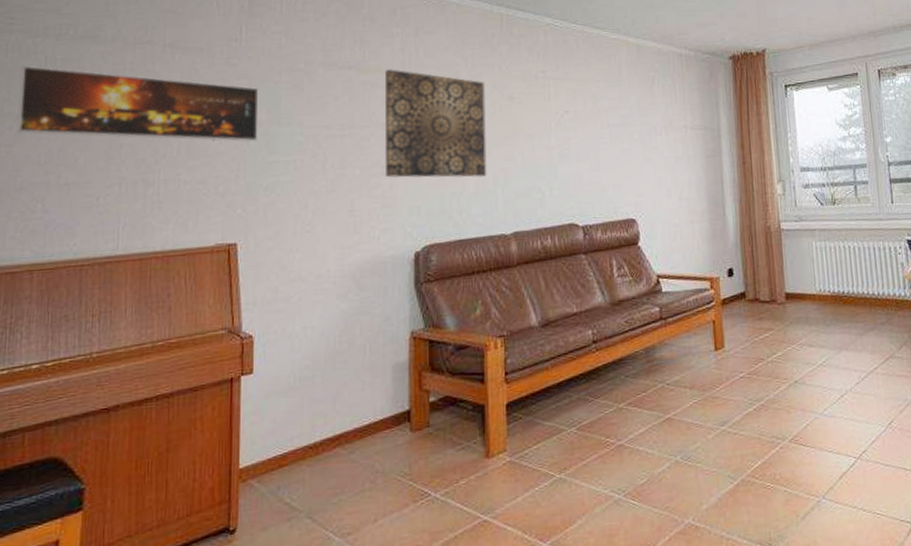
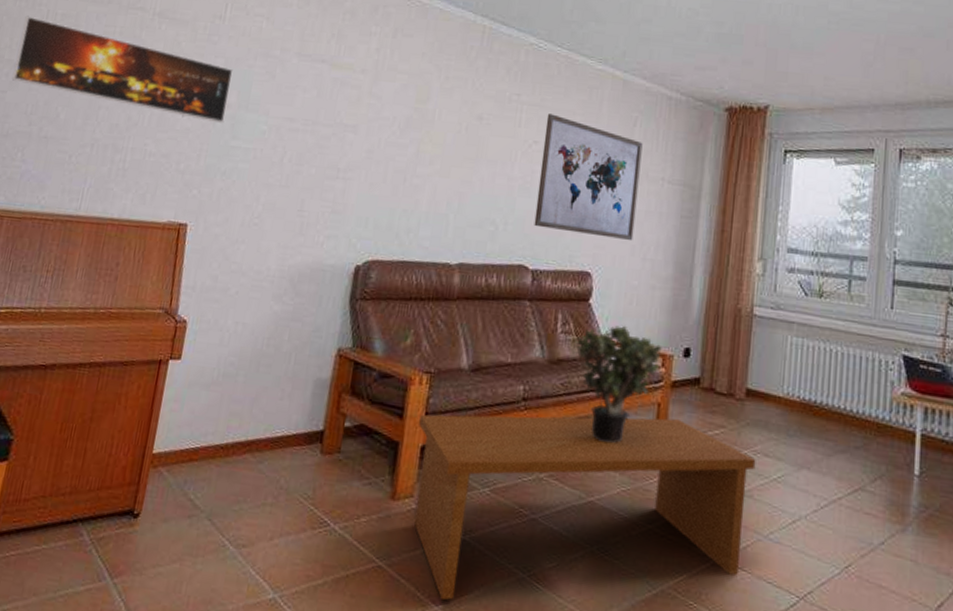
wall art: present [384,69,487,178] -> none [339,68,455,198]
coffee table: none [501,330,804,537] -> present [413,414,756,601]
wall art: none [573,84,668,187] -> present [534,113,643,241]
potted plant: none [631,259,711,365] -> present [573,325,663,444]

